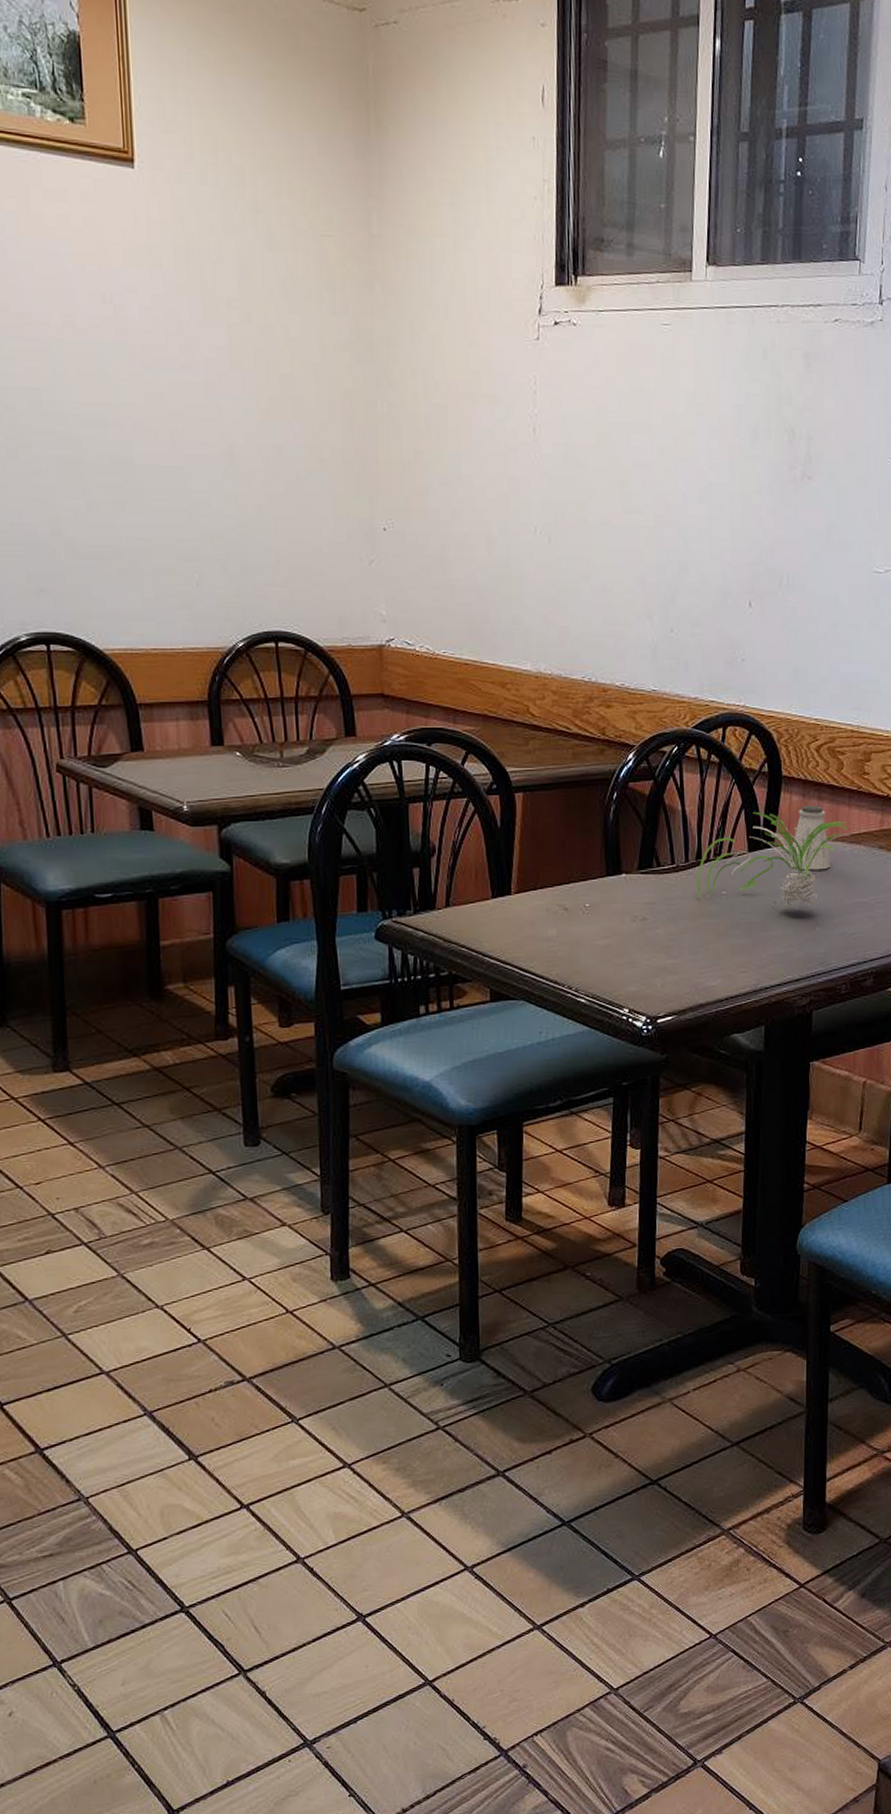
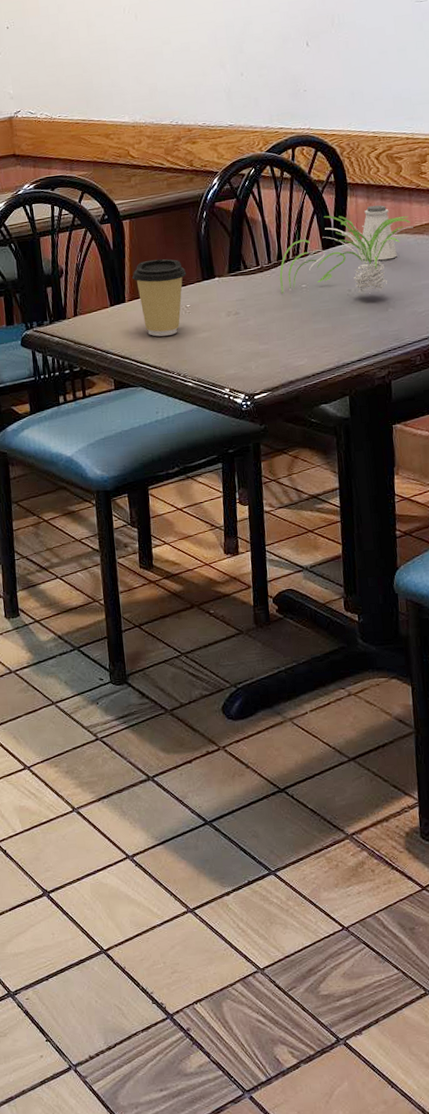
coffee cup: none [522,844,588,940] -> present [132,259,187,337]

